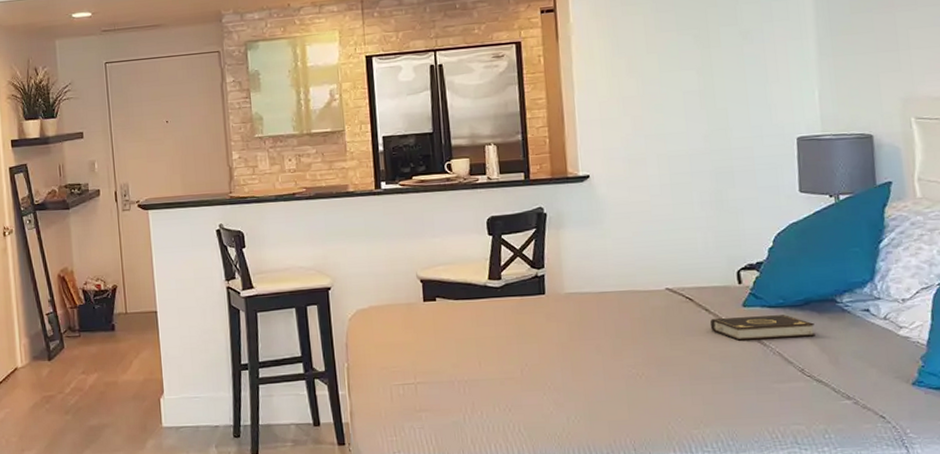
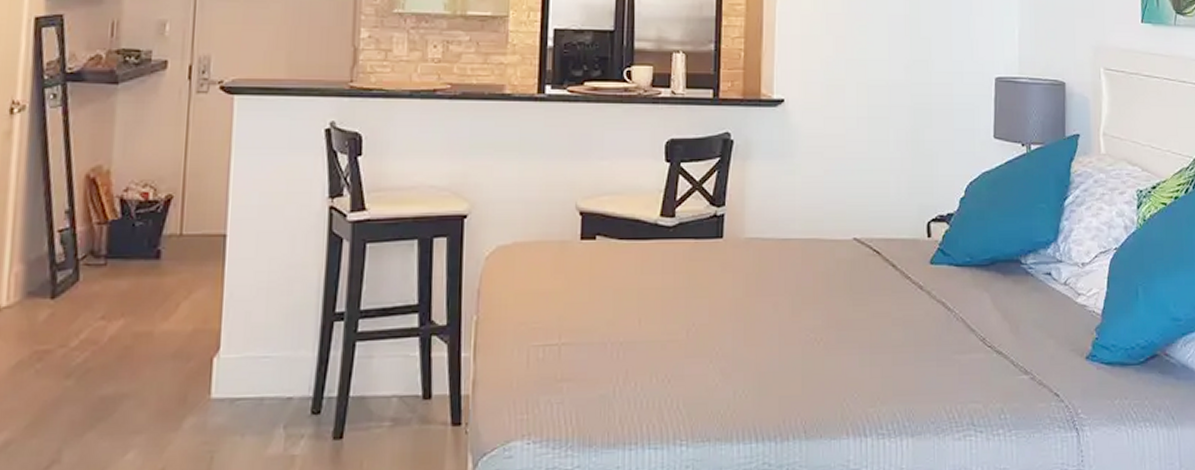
book: present [709,315,815,341] -> none [895,275,999,303]

